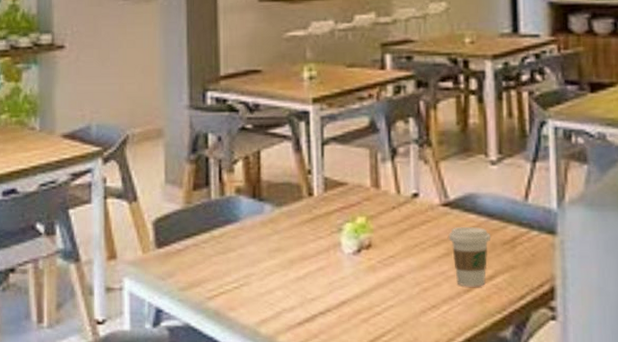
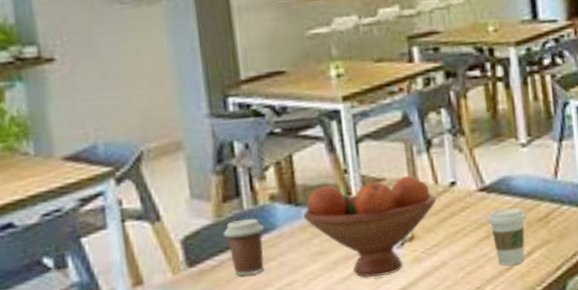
coffee cup: none [191,209,229,263] -> present [223,219,265,277]
fruit bowl: none [266,182,398,280] -> present [303,175,437,277]

